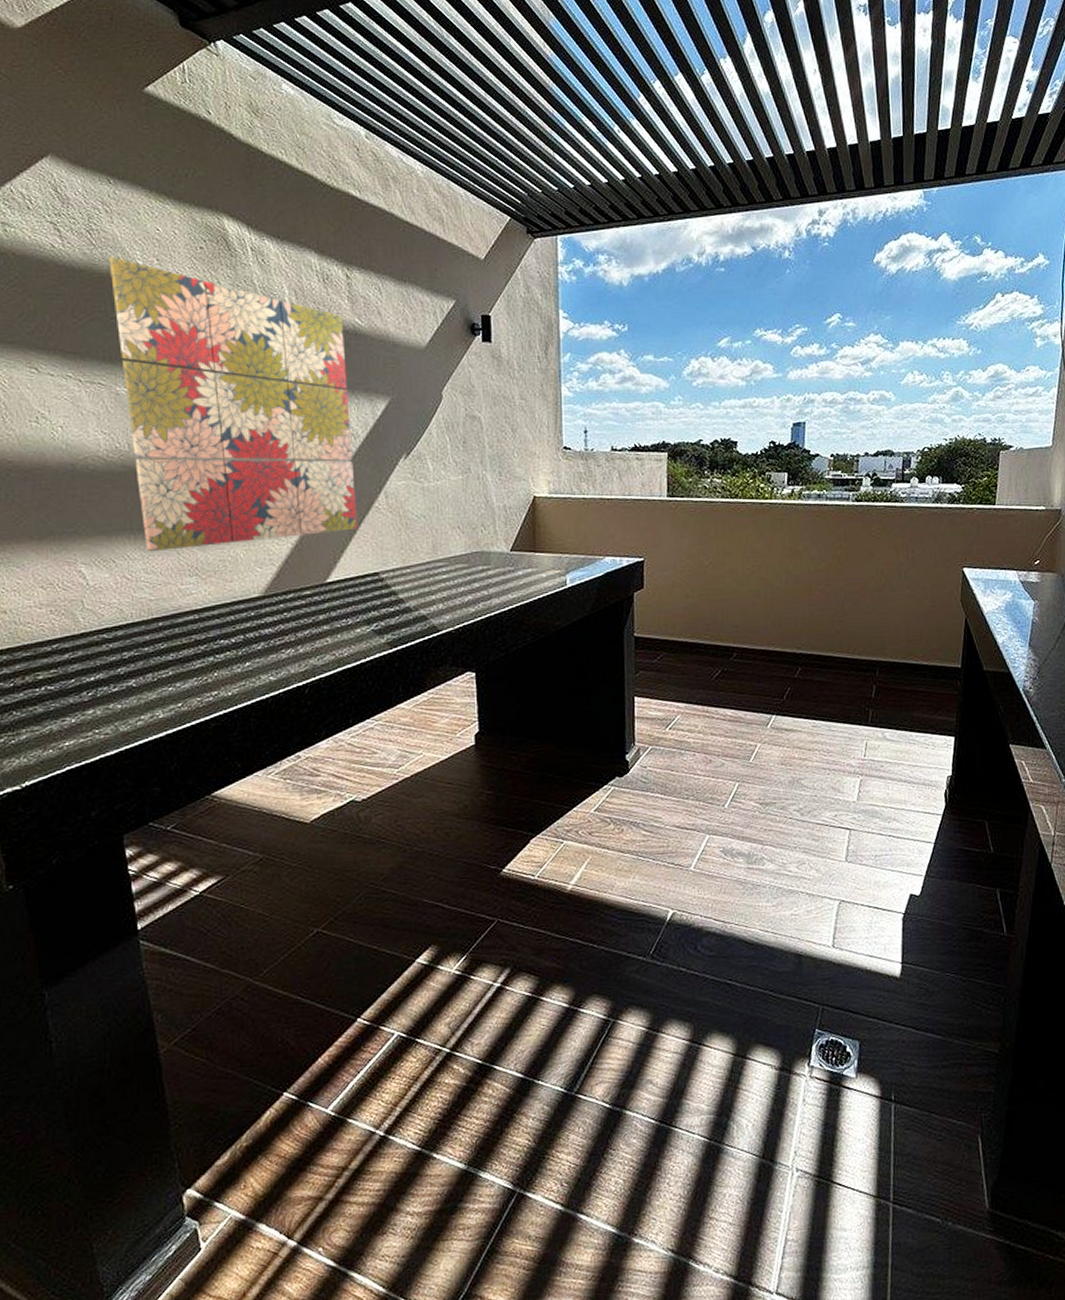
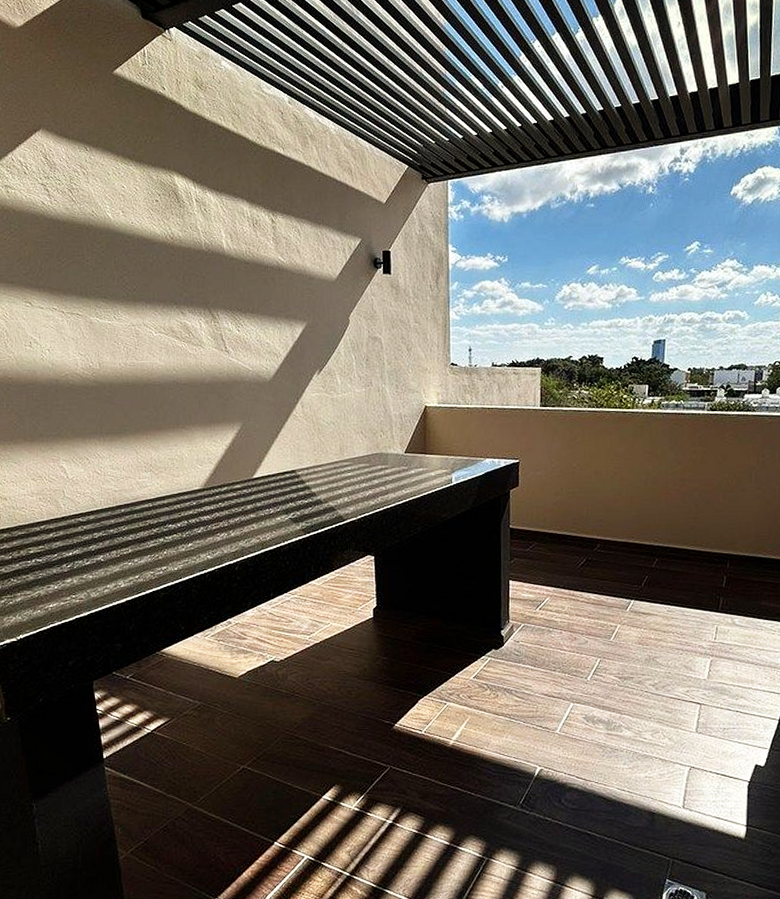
wall art: present [109,257,359,552] -> none [85,210,280,452]

